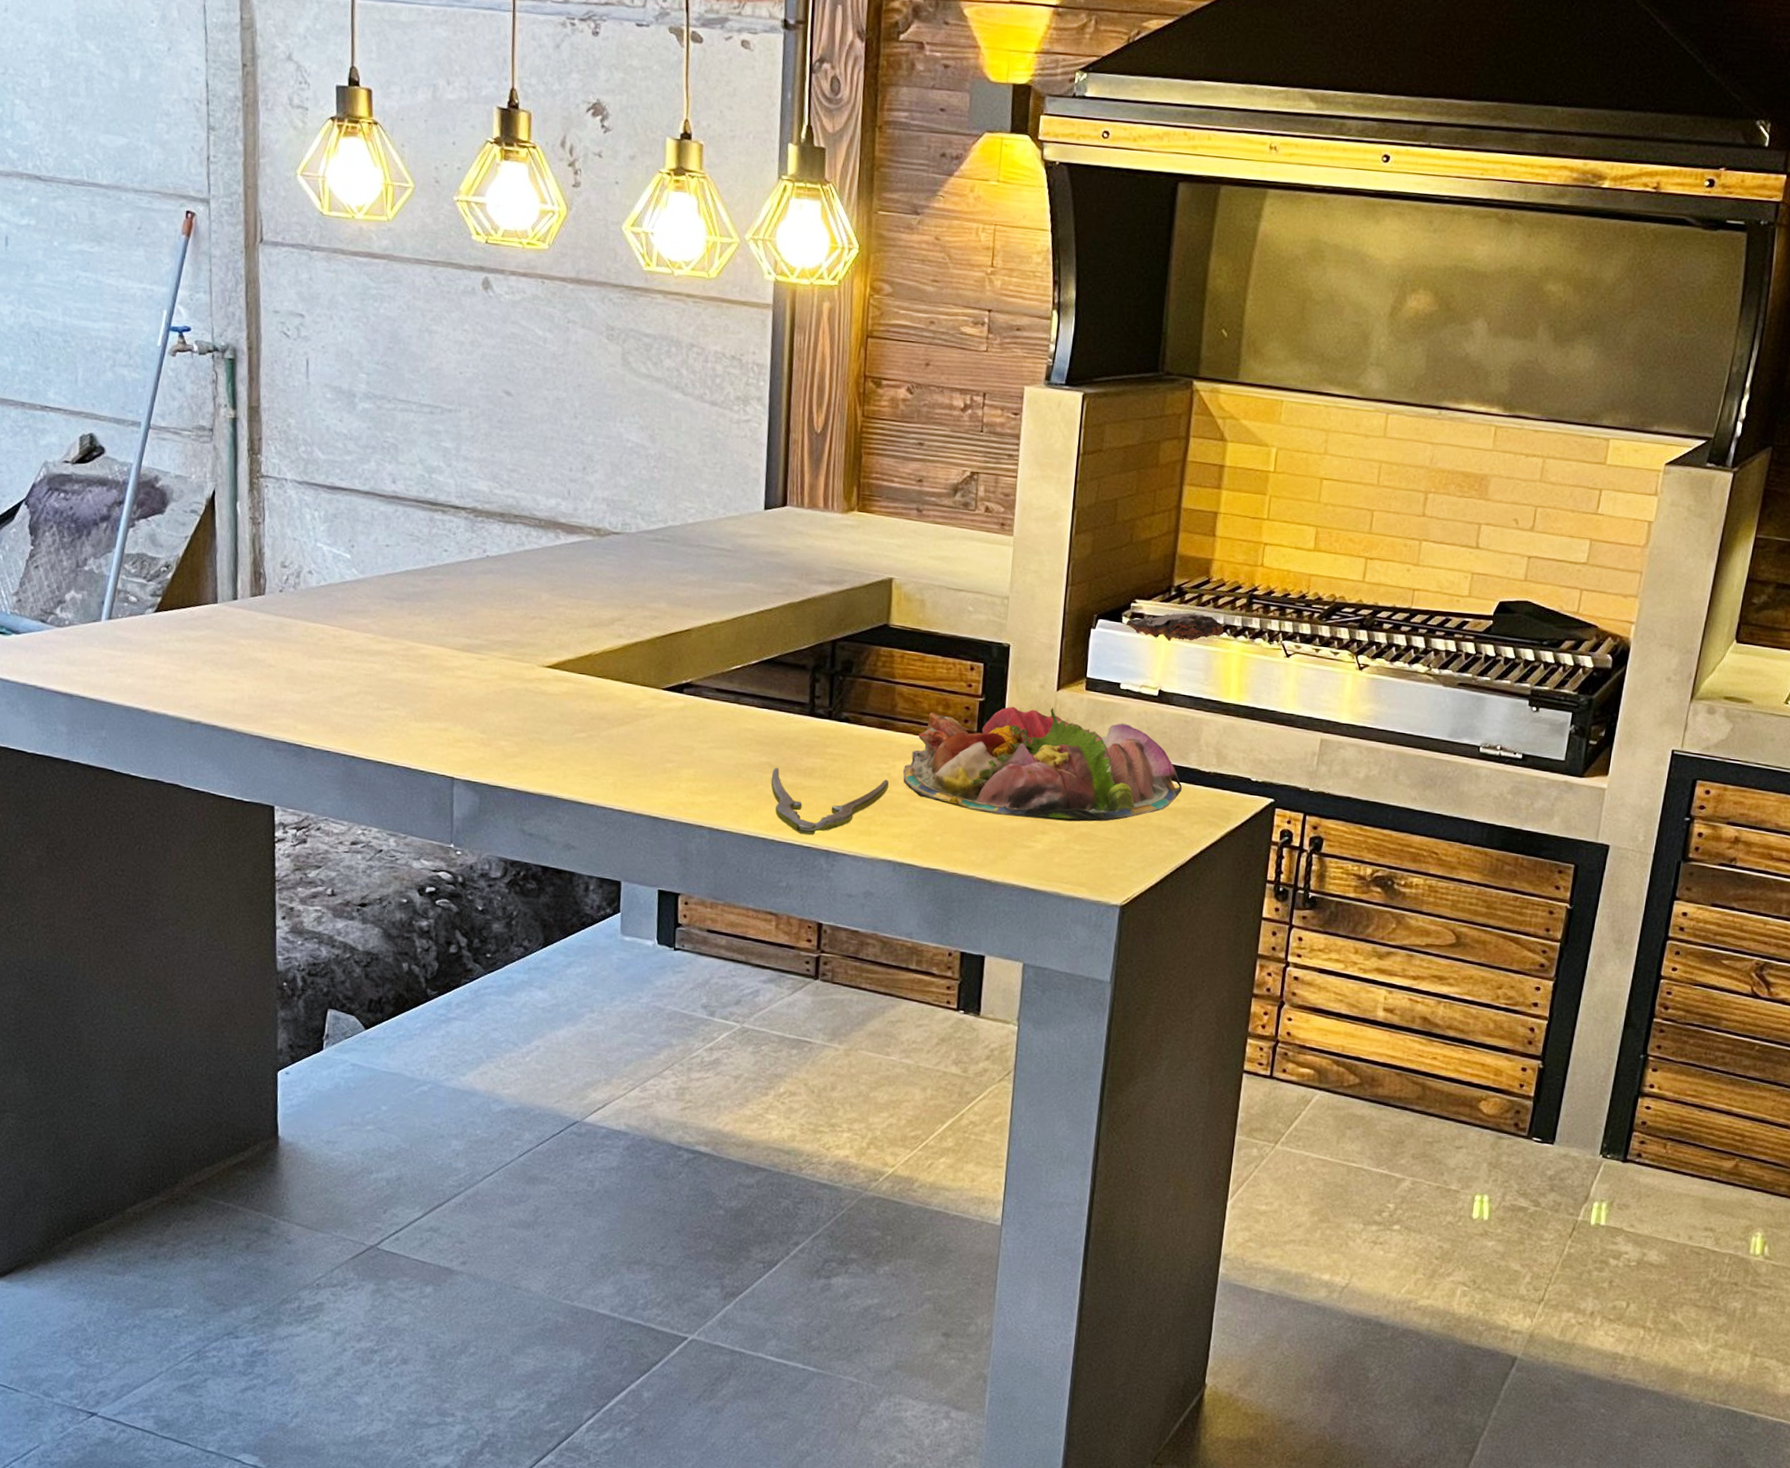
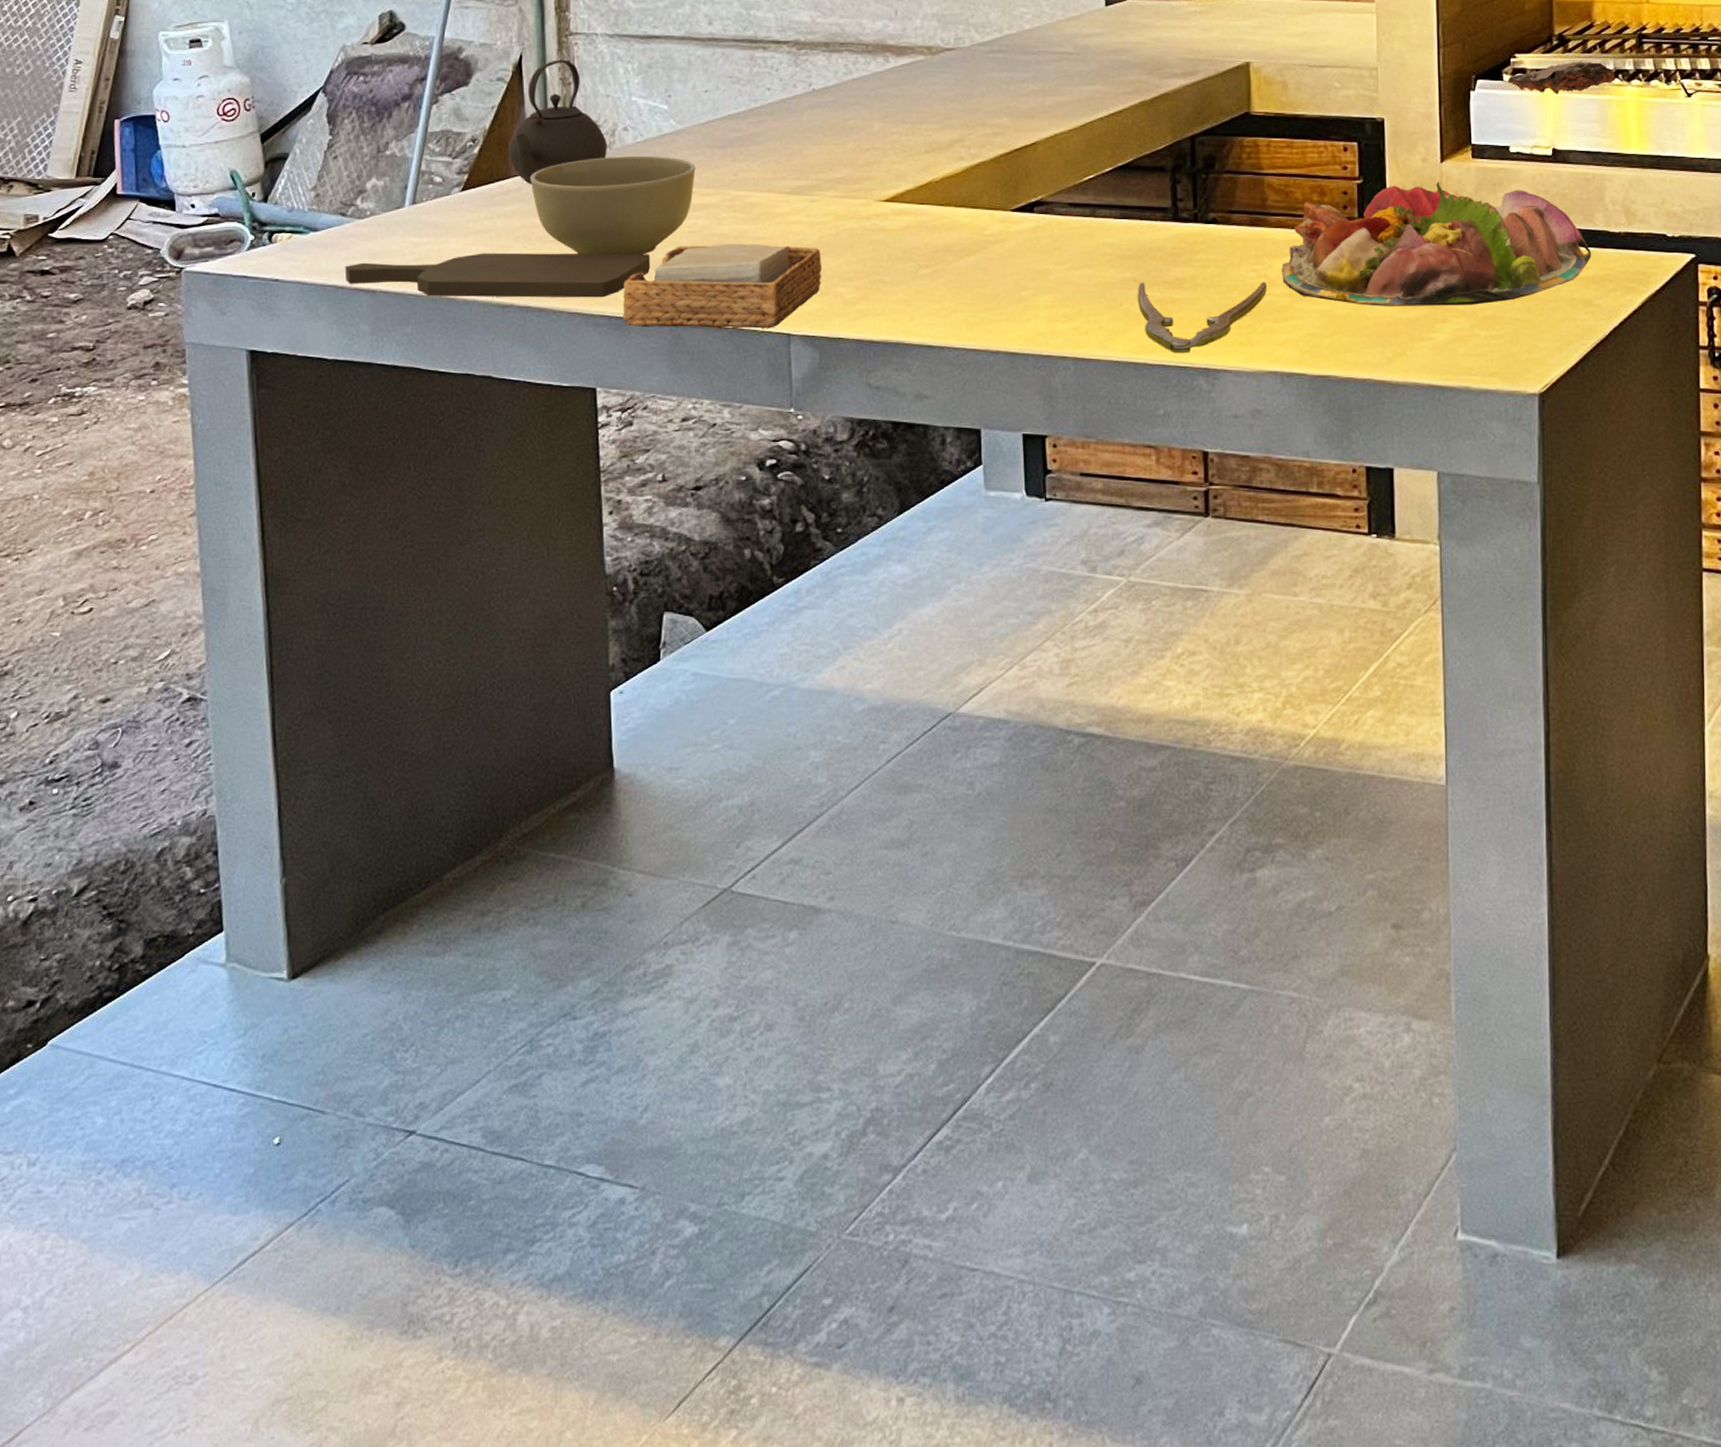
cutting board: none [44,667,329,726] -> present [345,252,651,298]
kettle: none [199,499,293,614] -> present [508,59,607,185]
bowl: none [218,596,374,691] -> present [529,155,696,256]
napkin holder: none [301,686,487,771] -> present [623,243,823,329]

